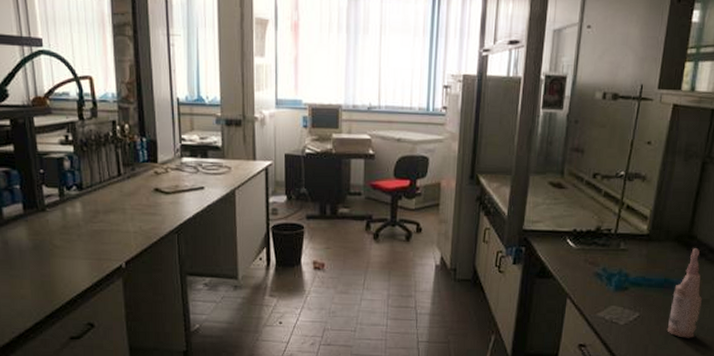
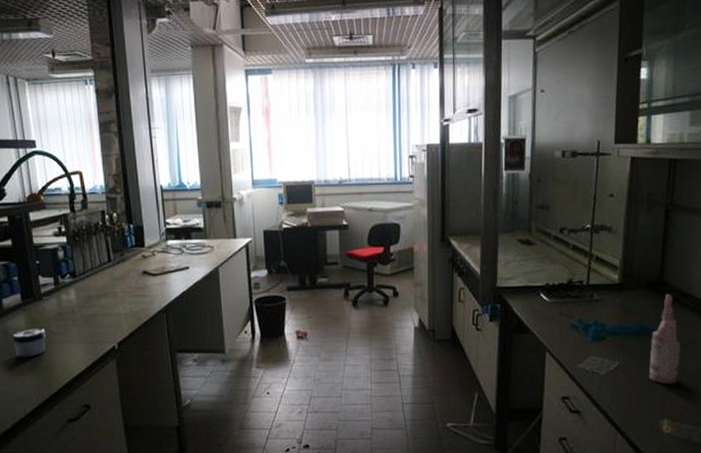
jar: none [12,240,49,271] -> present [12,328,46,358]

